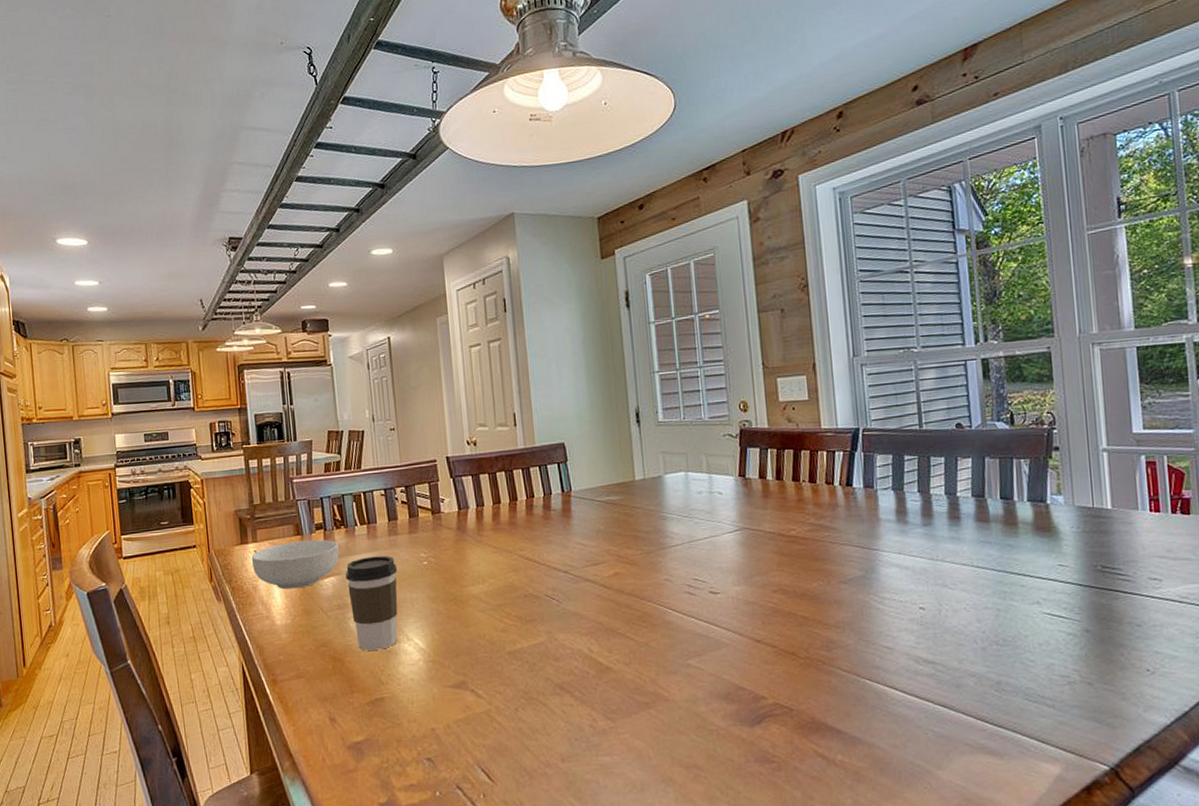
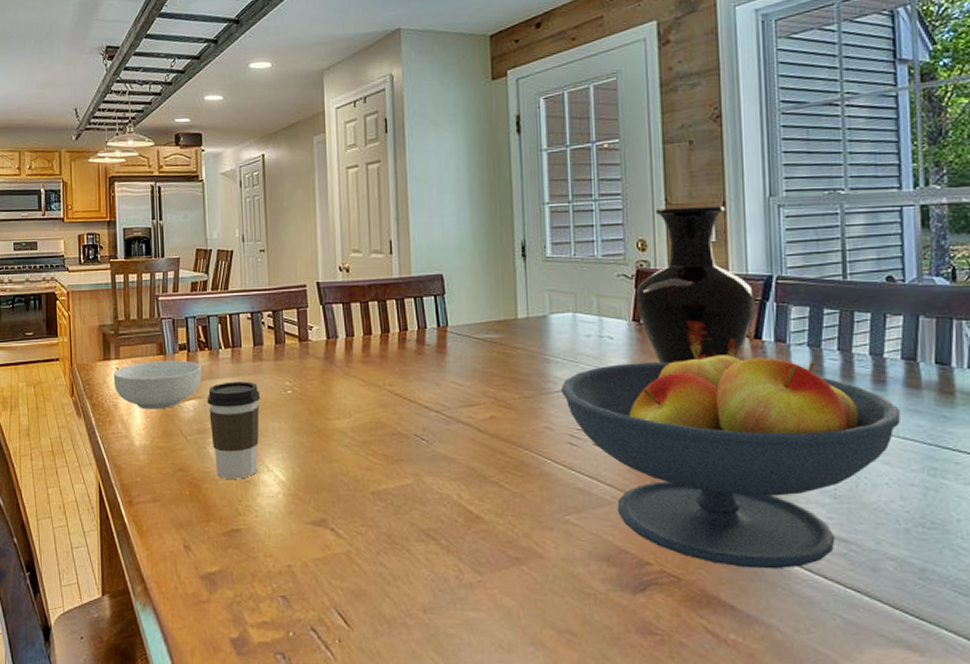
fruit bowl: none [677,496,974,694] -> present [560,346,900,569]
vase: none [740,367,846,514] -> present [635,206,756,364]

